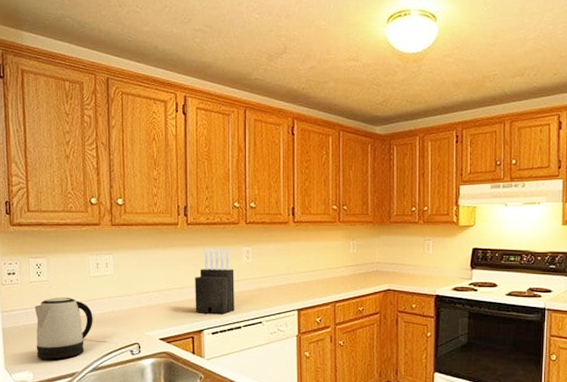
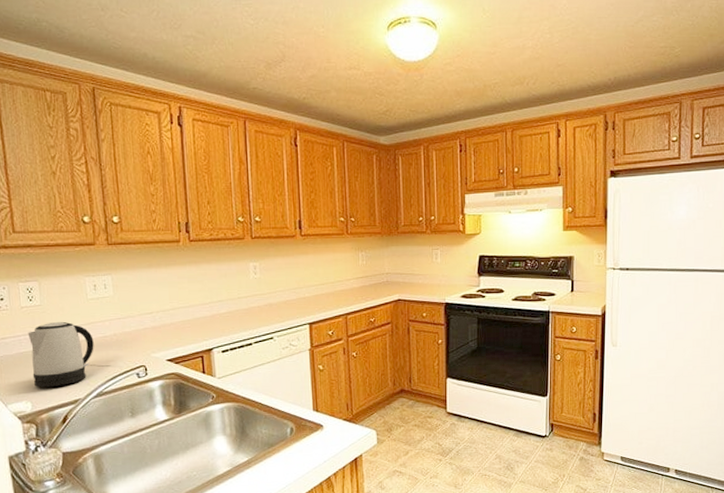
knife block: present [195,248,234,314] -> none [201,264,244,332]

